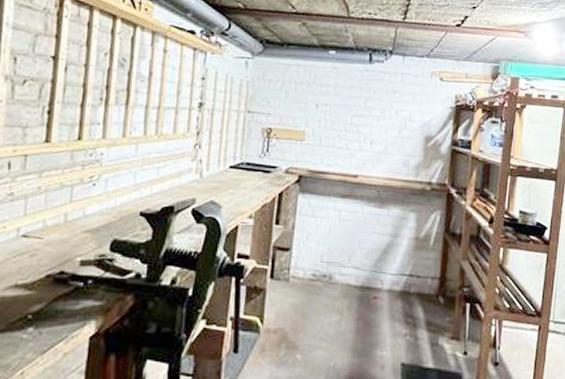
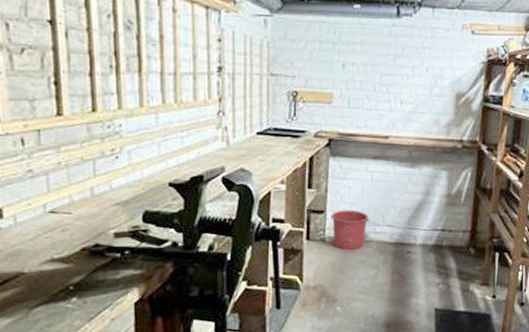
bucket: none [296,248,336,293] -> present [330,209,370,251]

